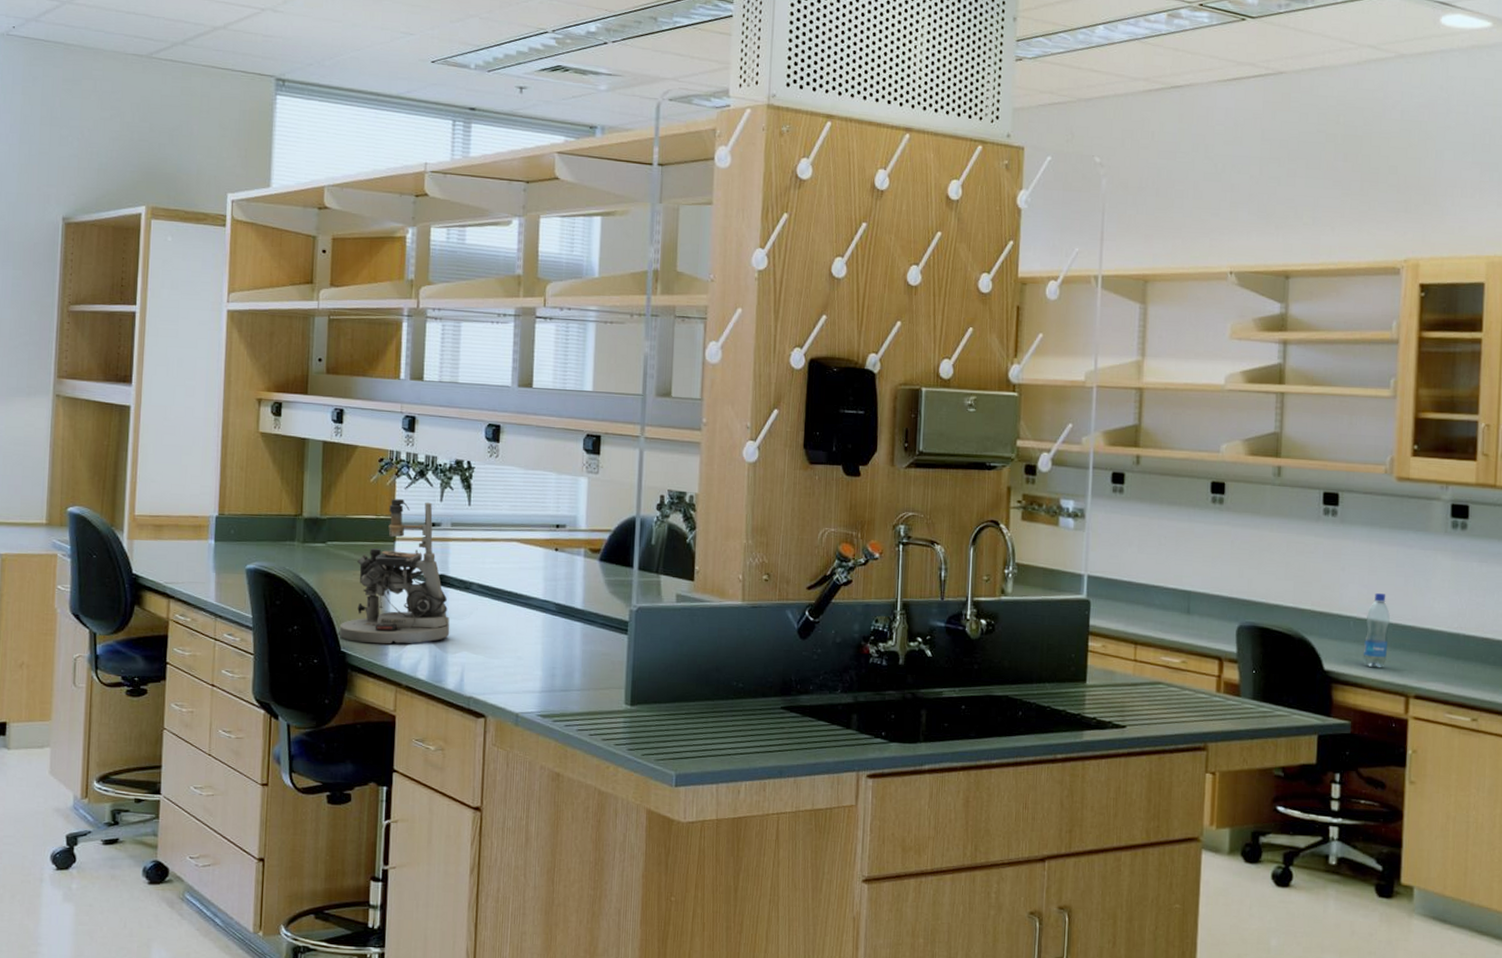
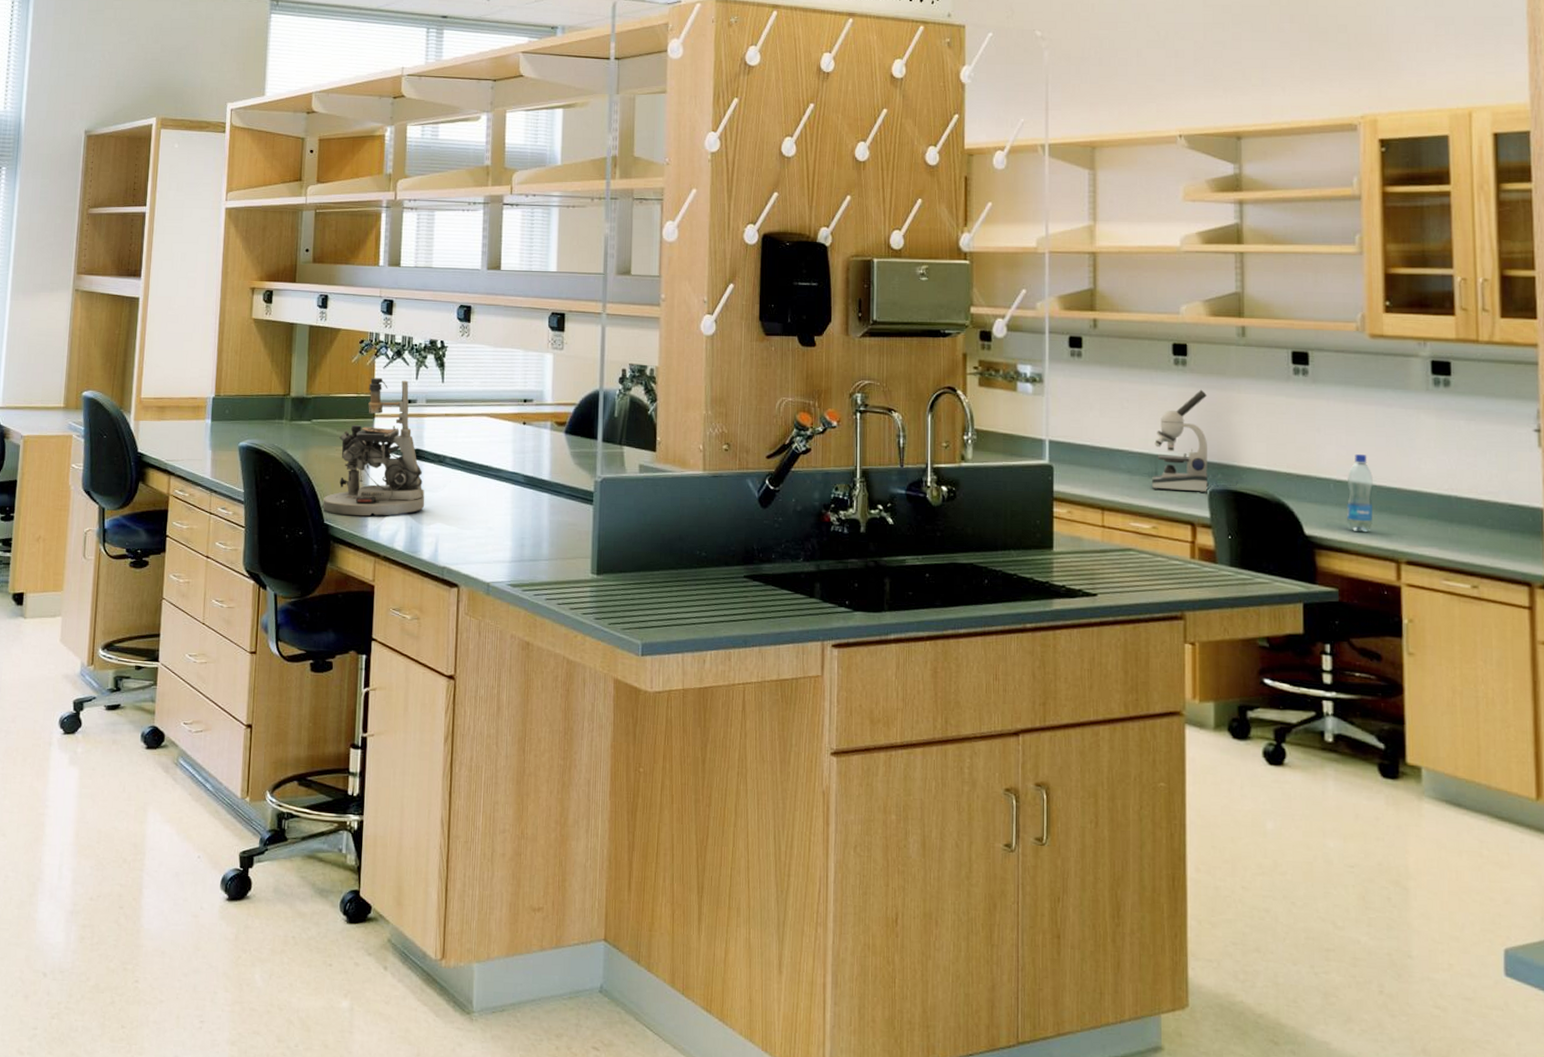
microscope: none [1184,527,1242,629] -> present [1152,389,1209,493]

